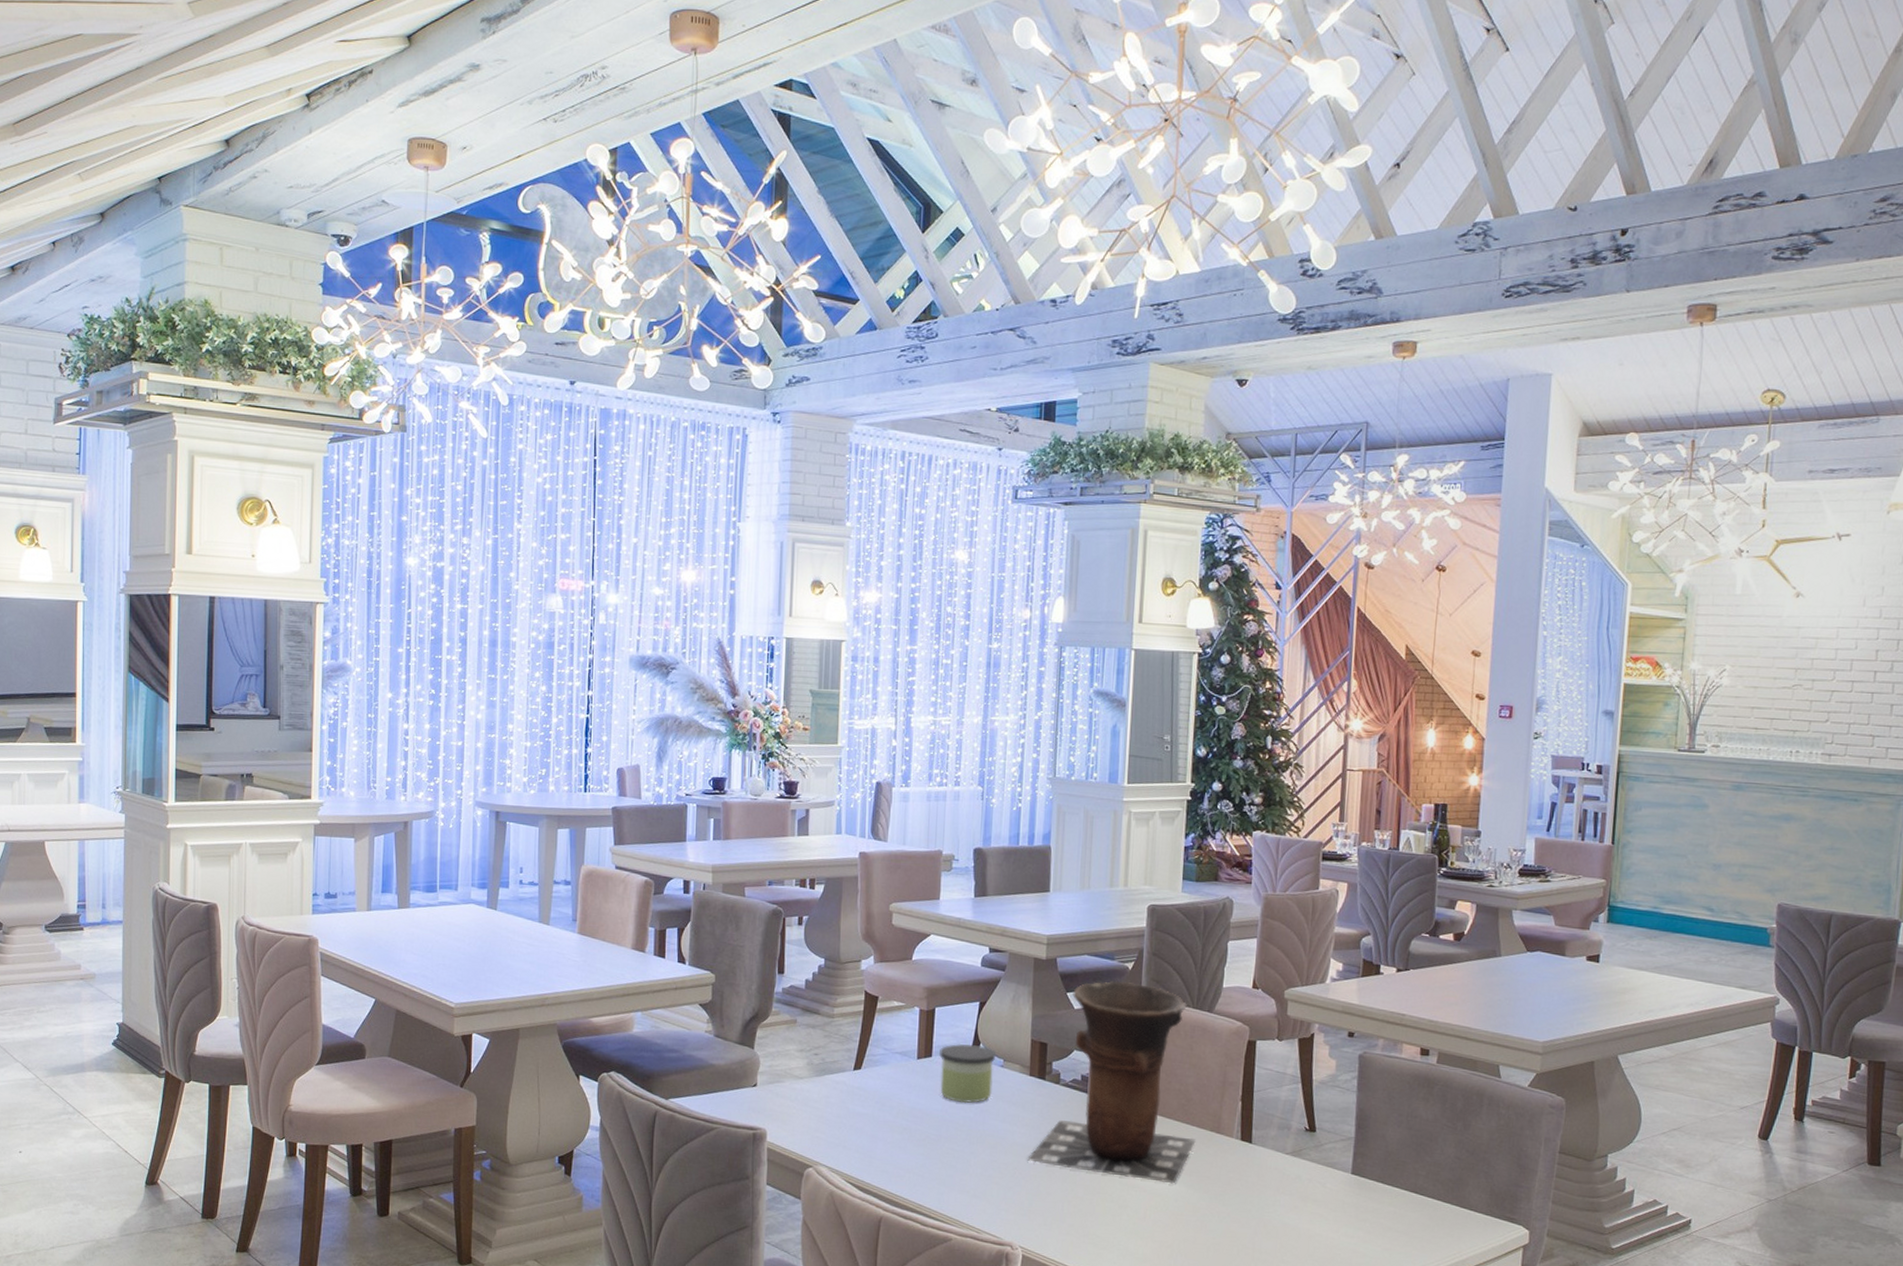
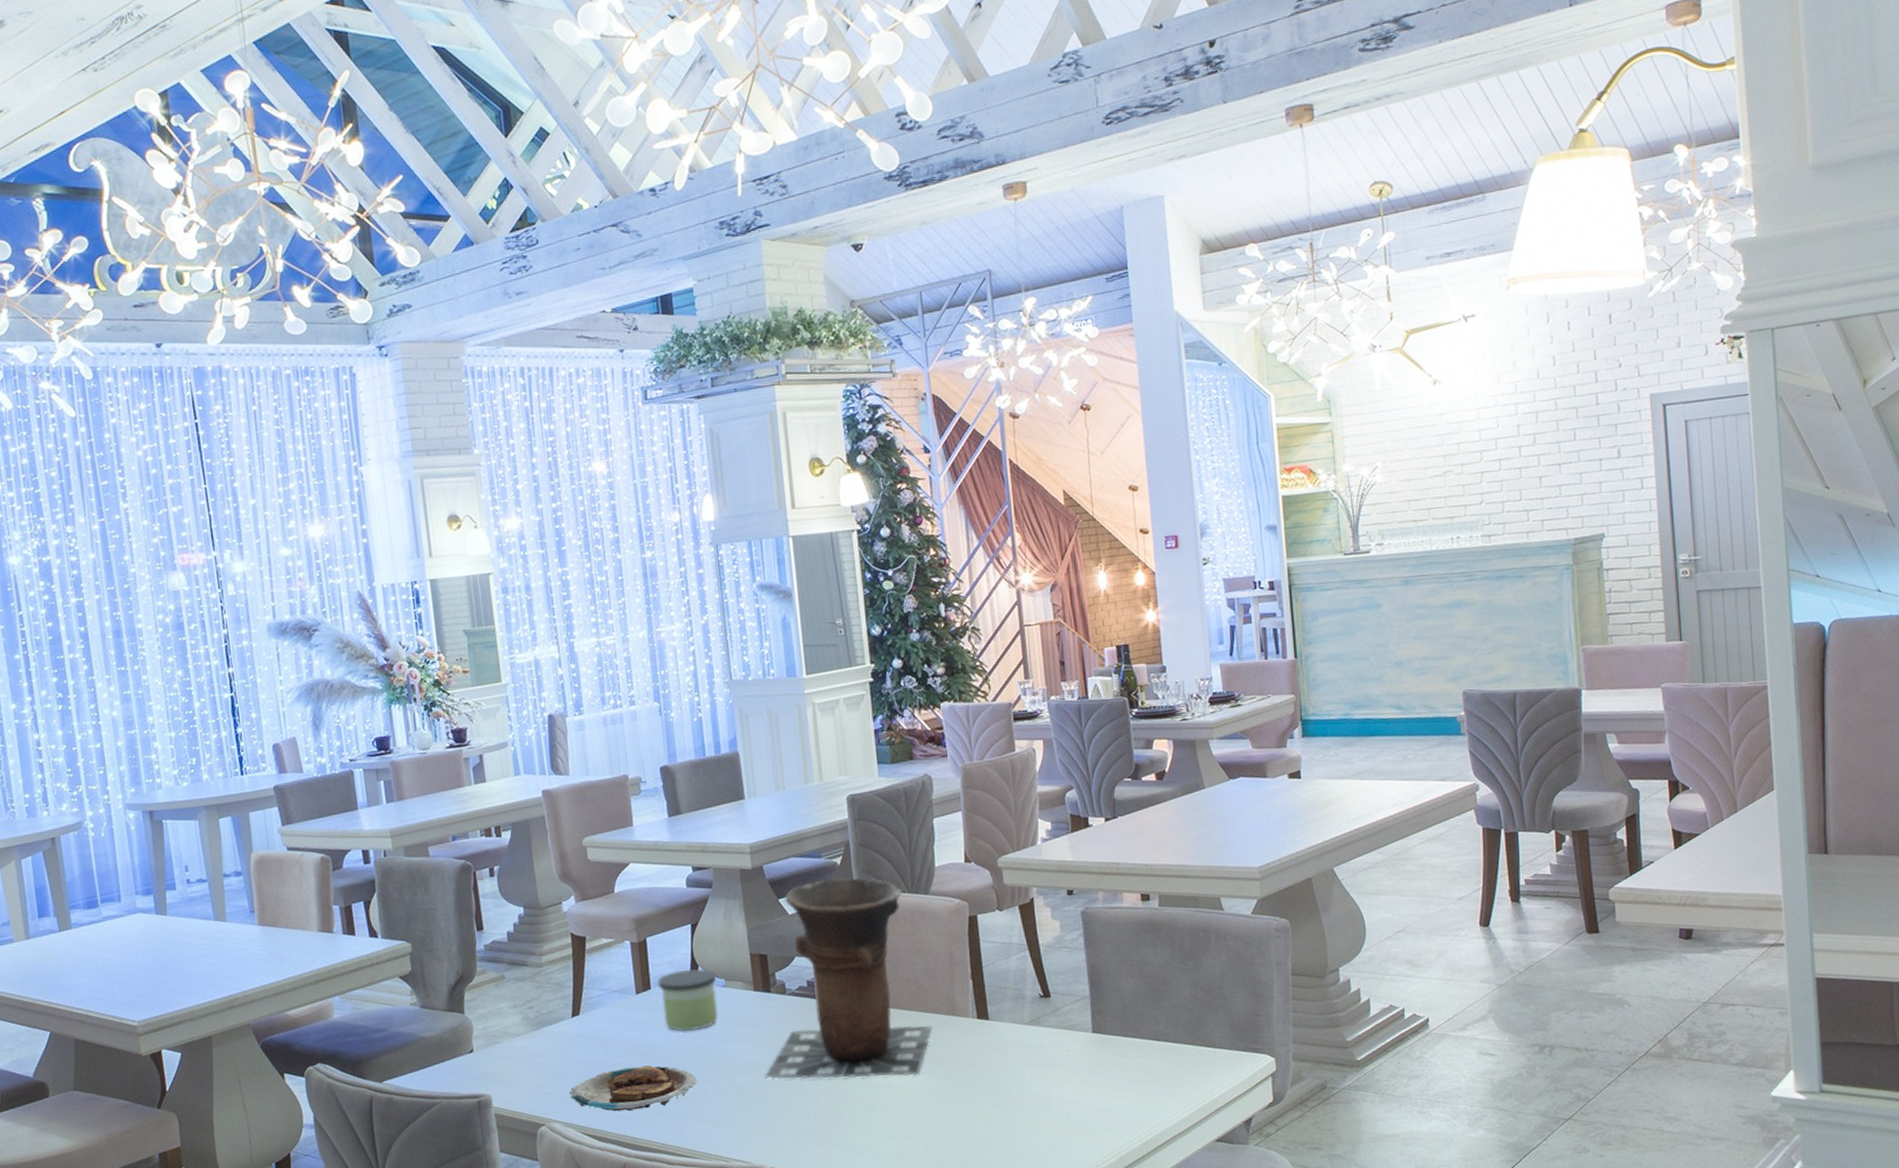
plate: none [840,1126,962,1169] -> present [569,1065,697,1112]

